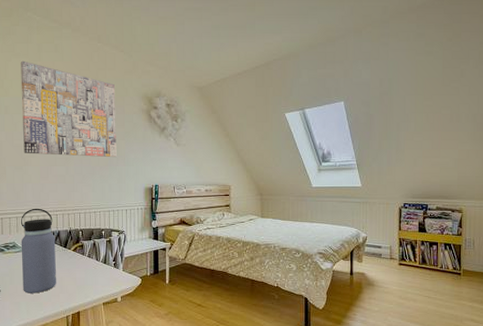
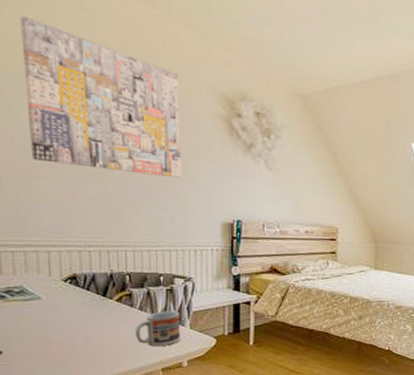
water bottle: present [21,208,56,294] -> none [32,240,92,356]
cup: none [85,257,116,286] -> present [134,311,181,347]

